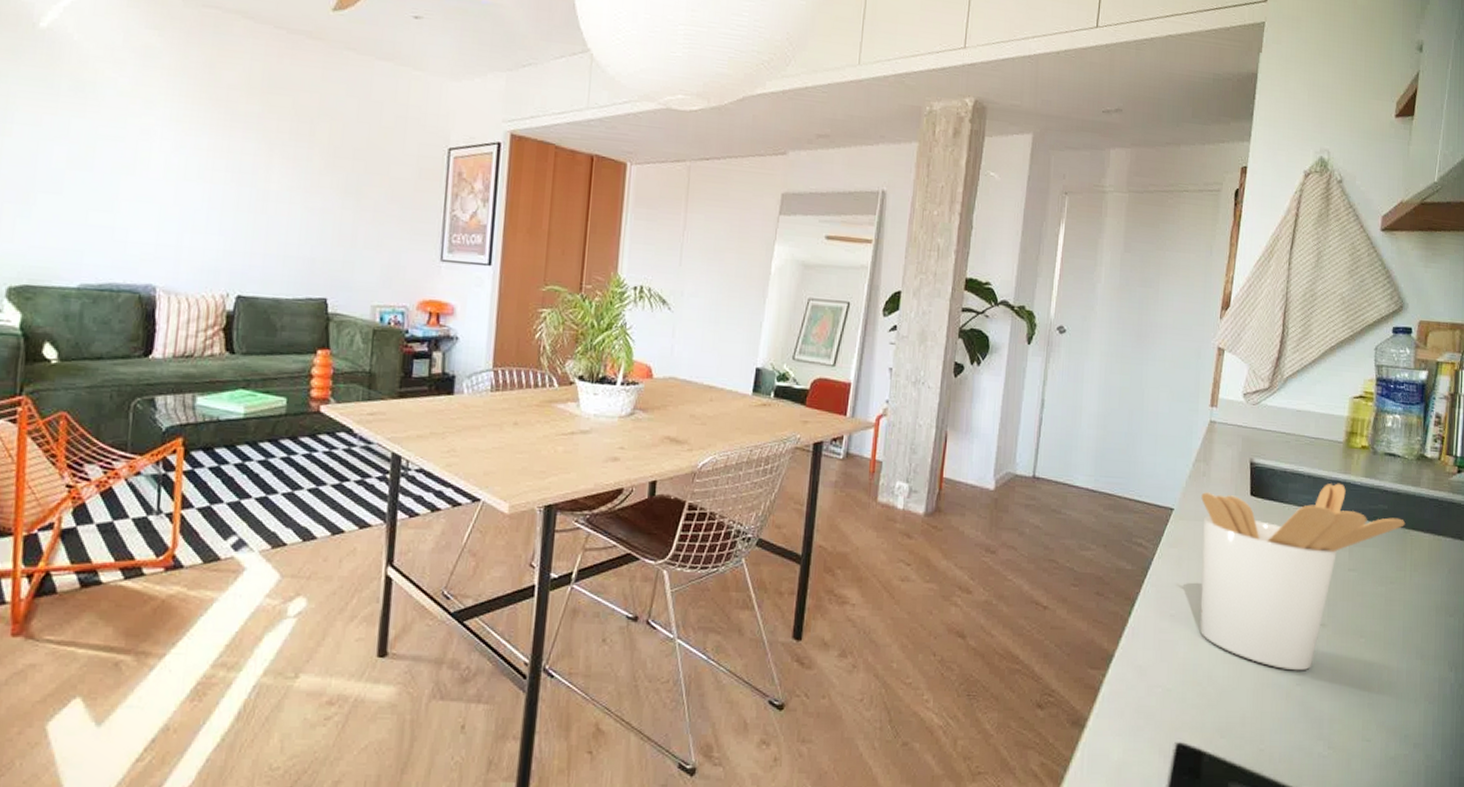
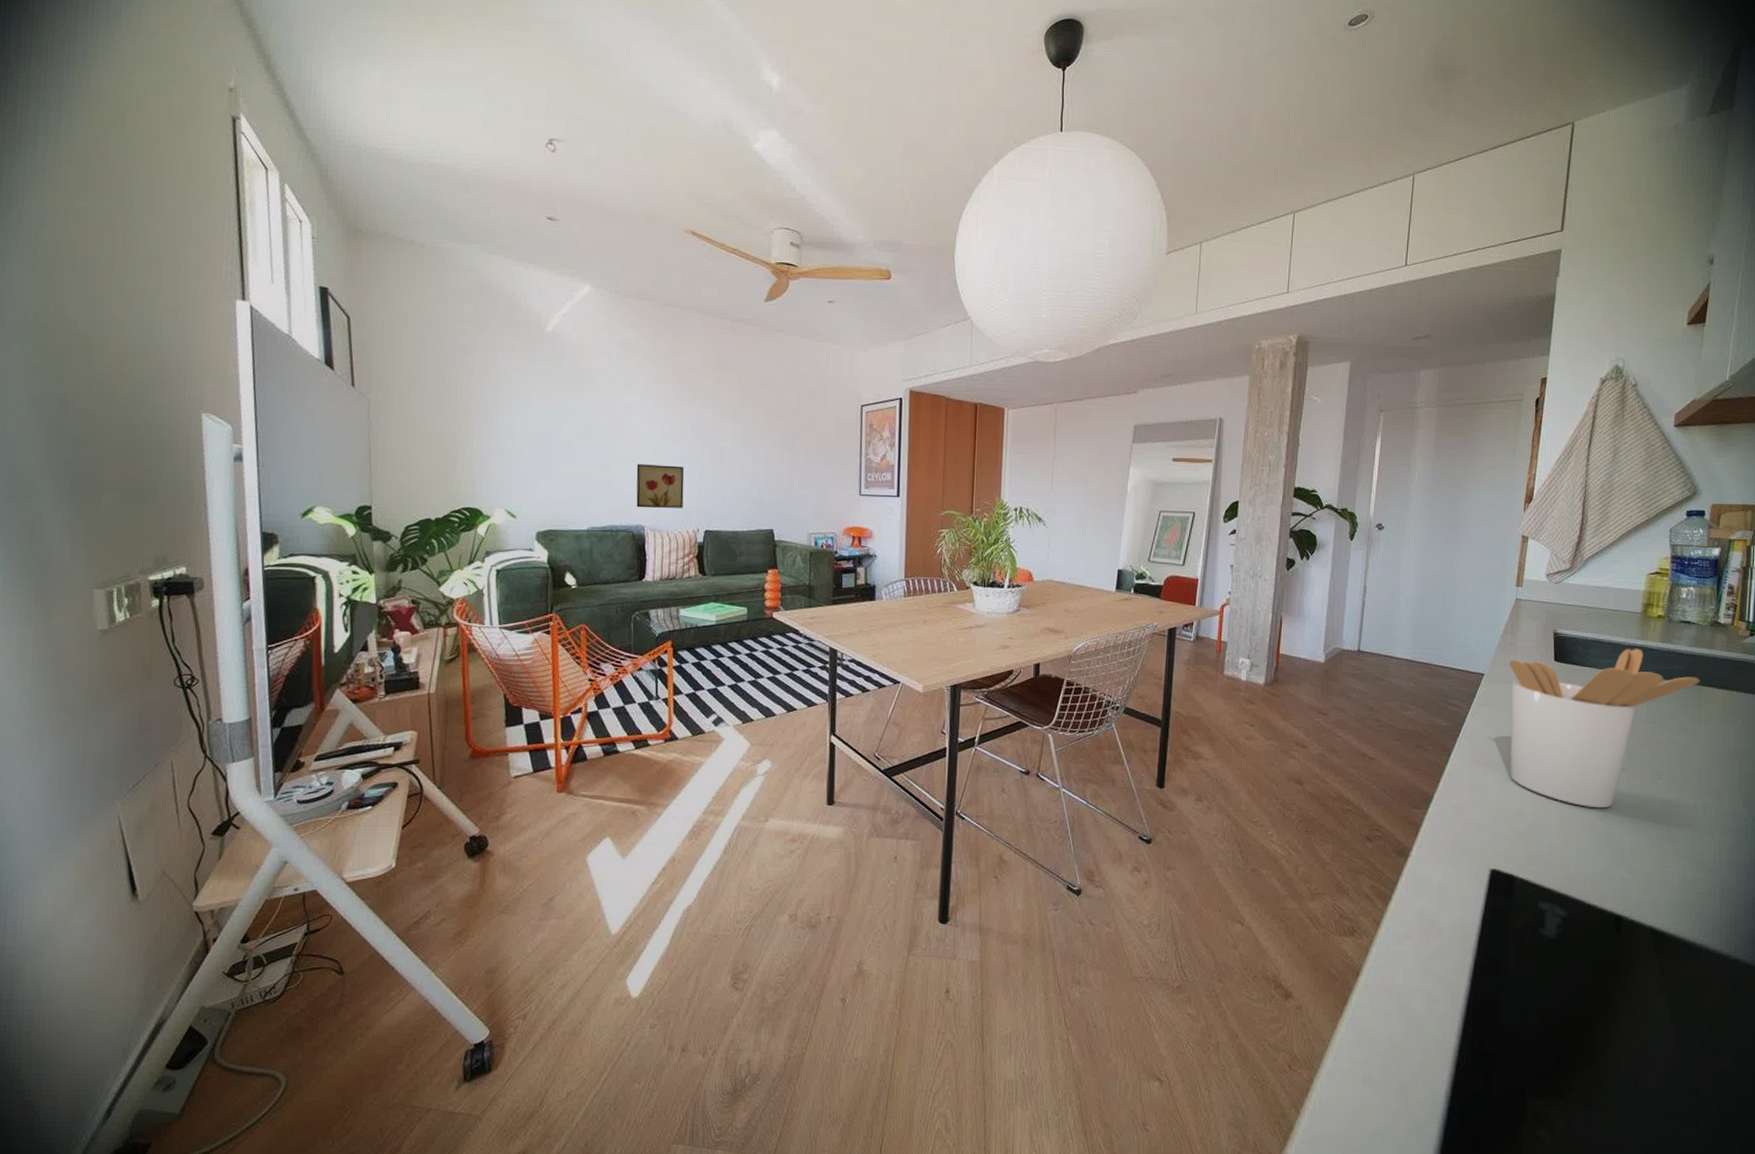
wall art: none [146,205,214,266] -> present [636,464,684,509]

